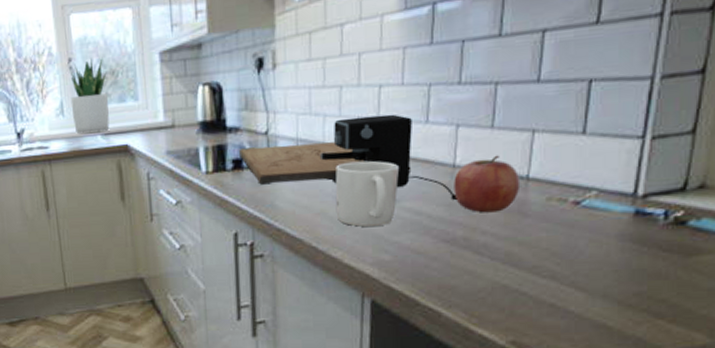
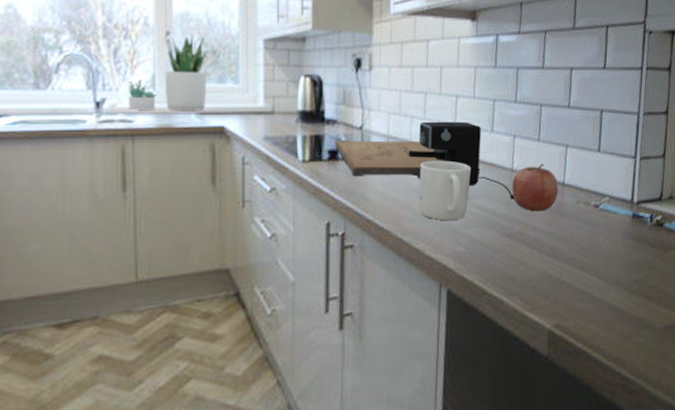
succulent plant: none [41,108,67,138] -> present [127,80,158,111]

